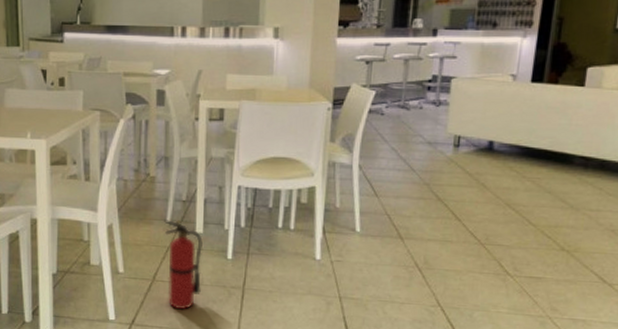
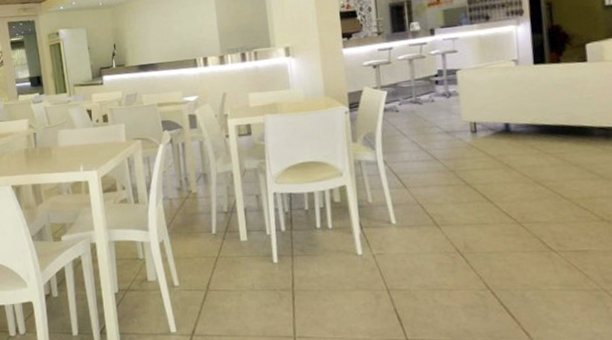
fire extinguisher: present [164,219,203,310] -> none [210,231,253,317]

